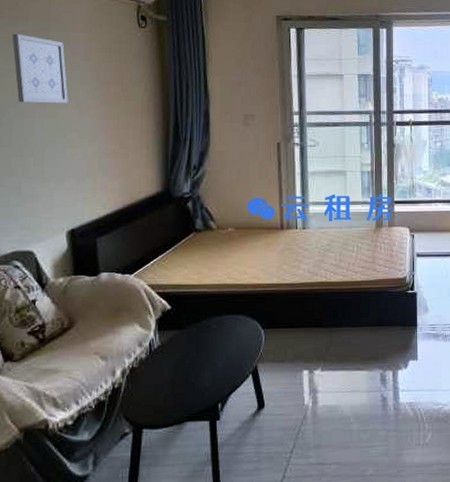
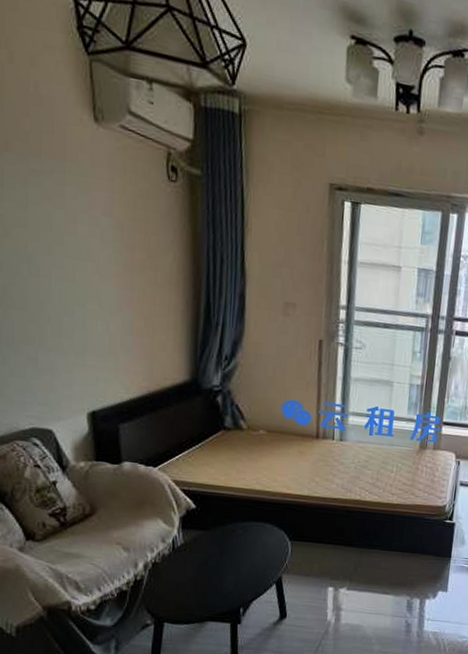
wall art: present [12,33,68,103] -> none [22,172,88,266]

